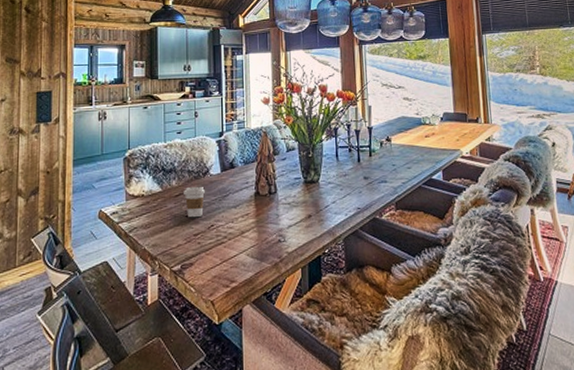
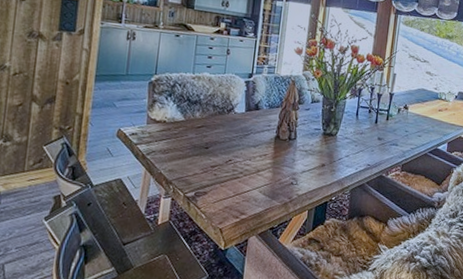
coffee cup: present [184,186,205,218] -> none [206,121,227,151]

